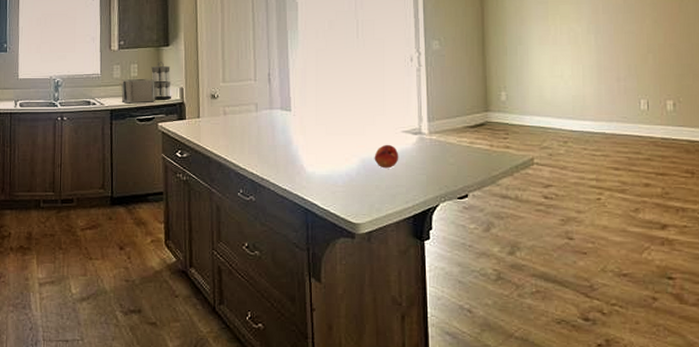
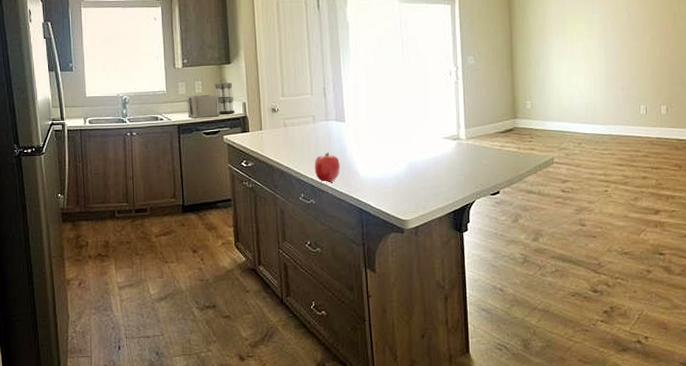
fruit: none [255,144,284,177] -> present [314,152,340,182]
fruit: present [374,144,399,169] -> none [419,149,441,171]

